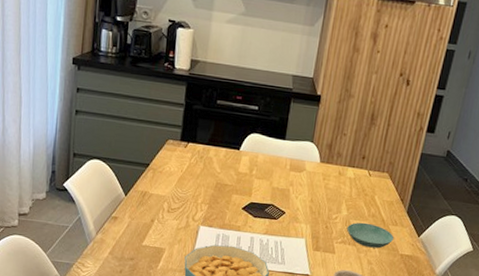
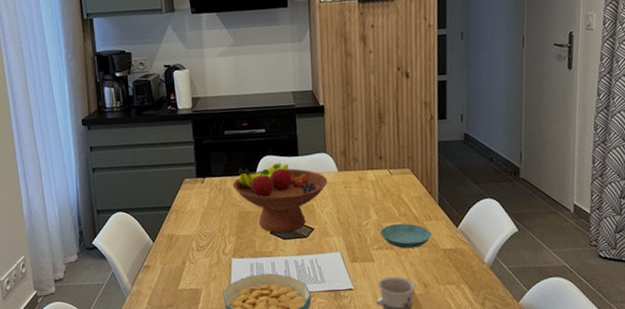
fruit bowl: none [215,140,309,212] -> present [232,162,328,234]

